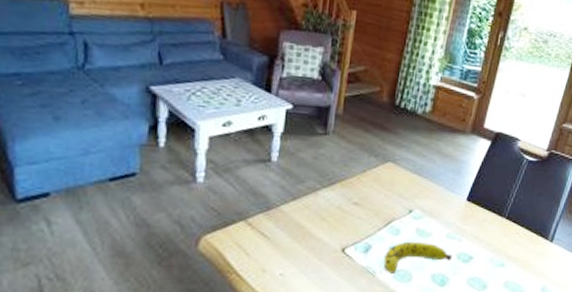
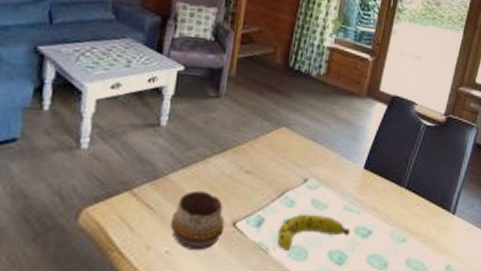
decorative bowl: none [283,220,334,274] -> present [170,190,225,251]

